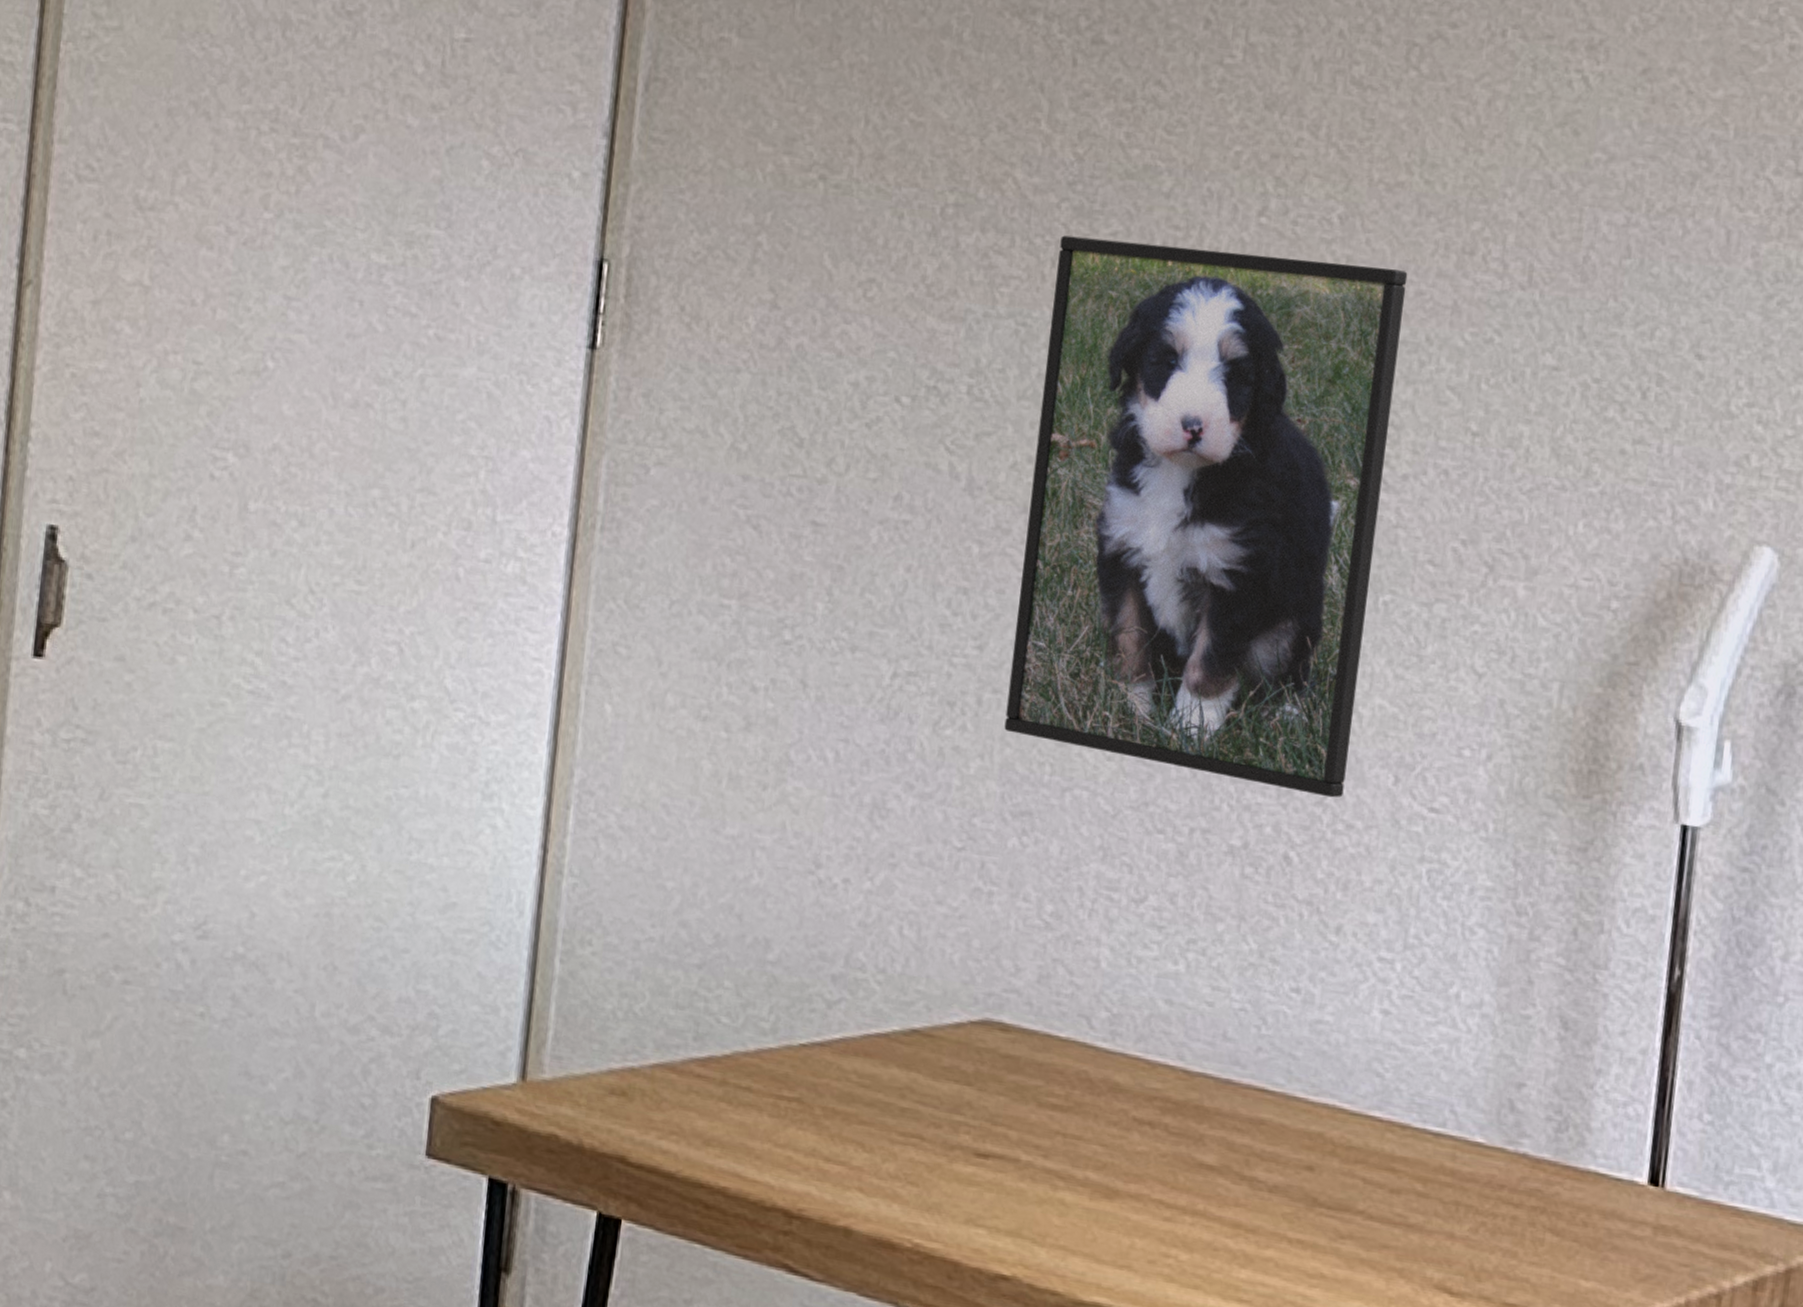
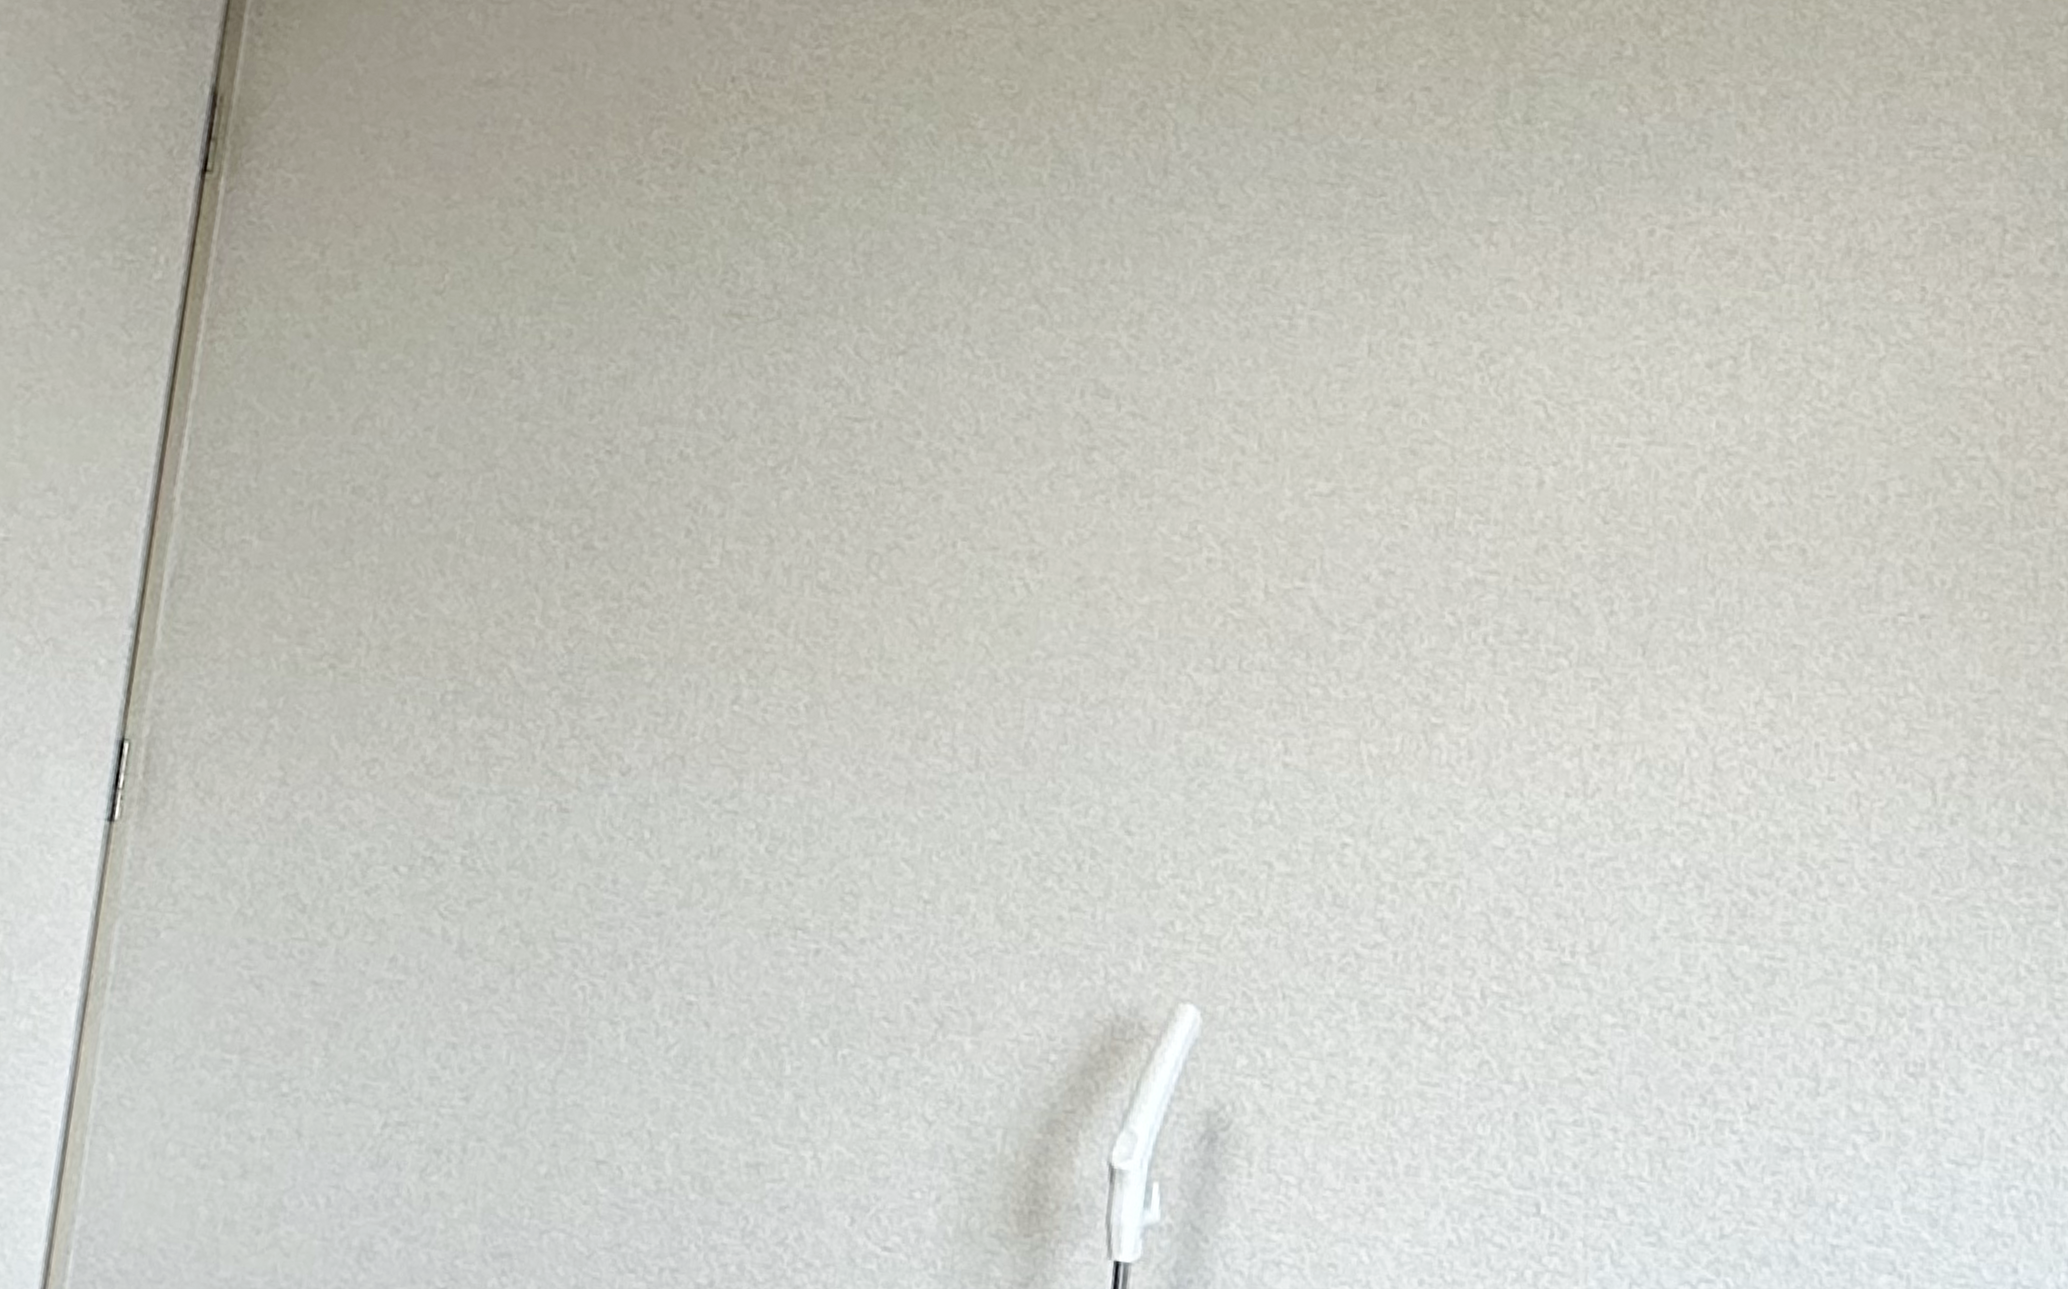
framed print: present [1004,235,1408,798] -> none [487,720,867,1238]

